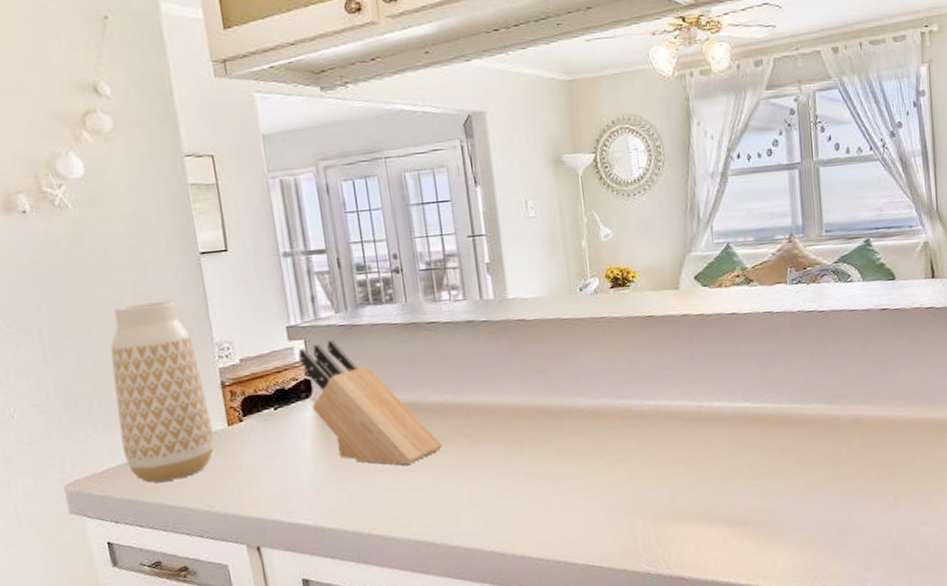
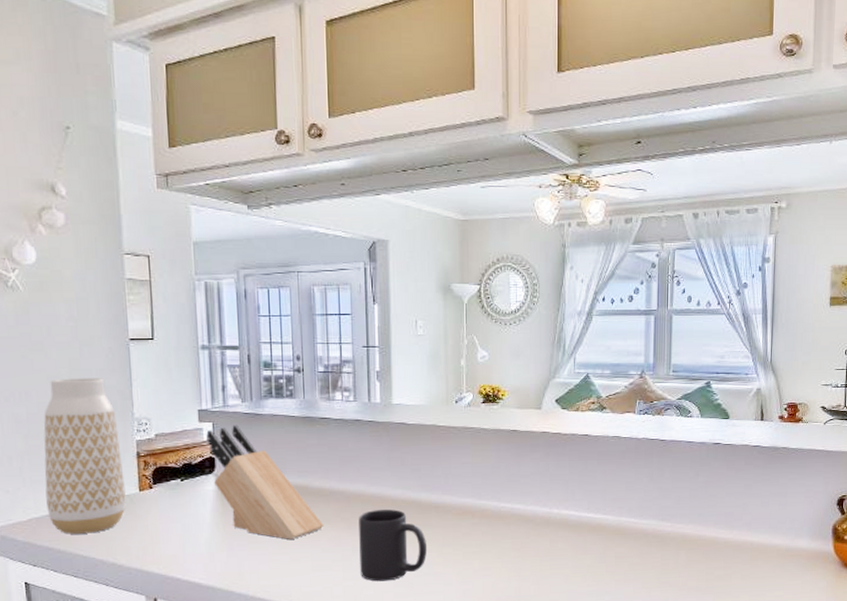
mug: none [481,419,564,504] -> present [359,509,428,582]

